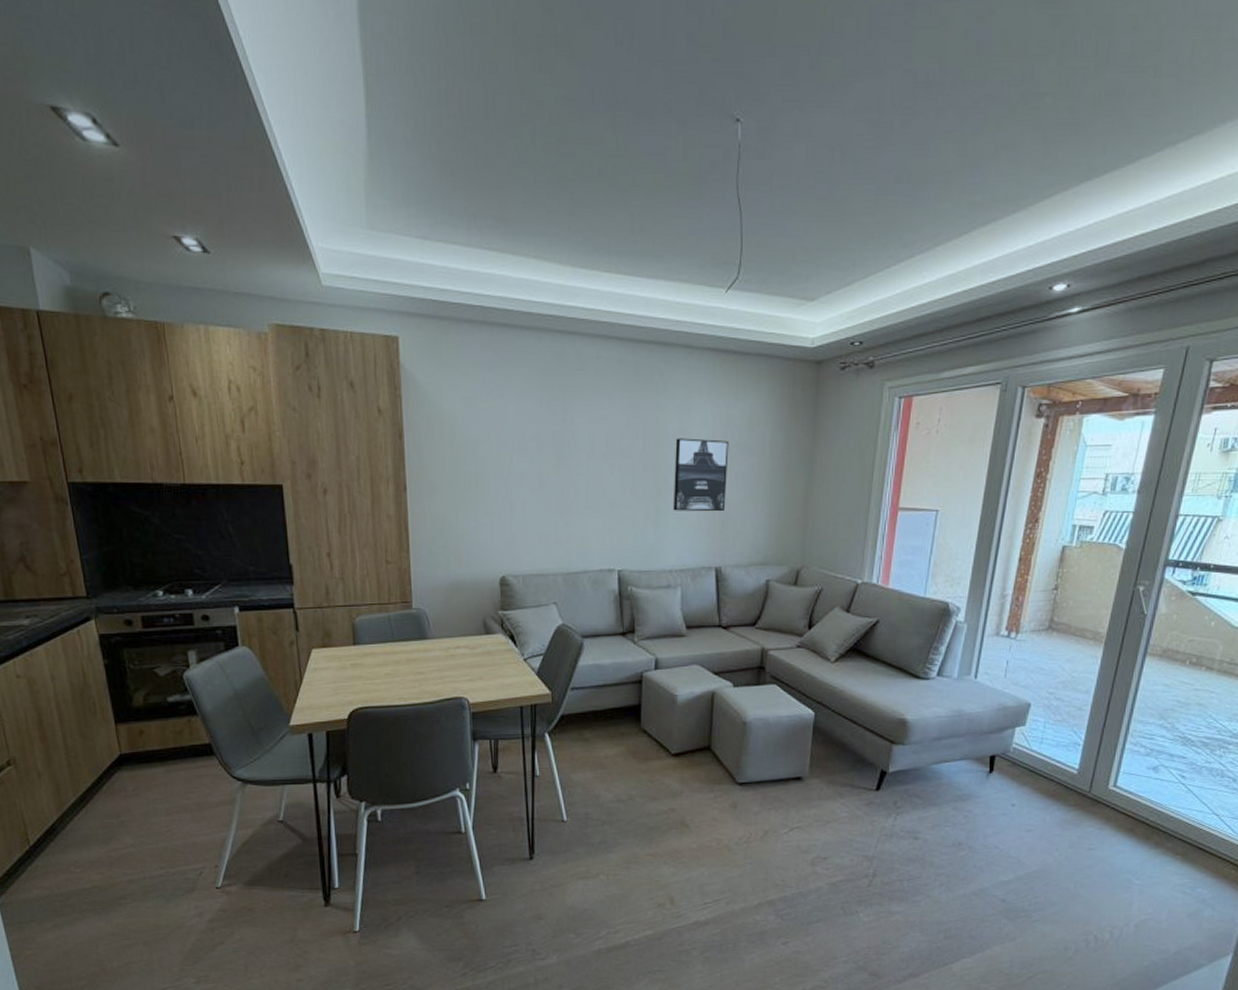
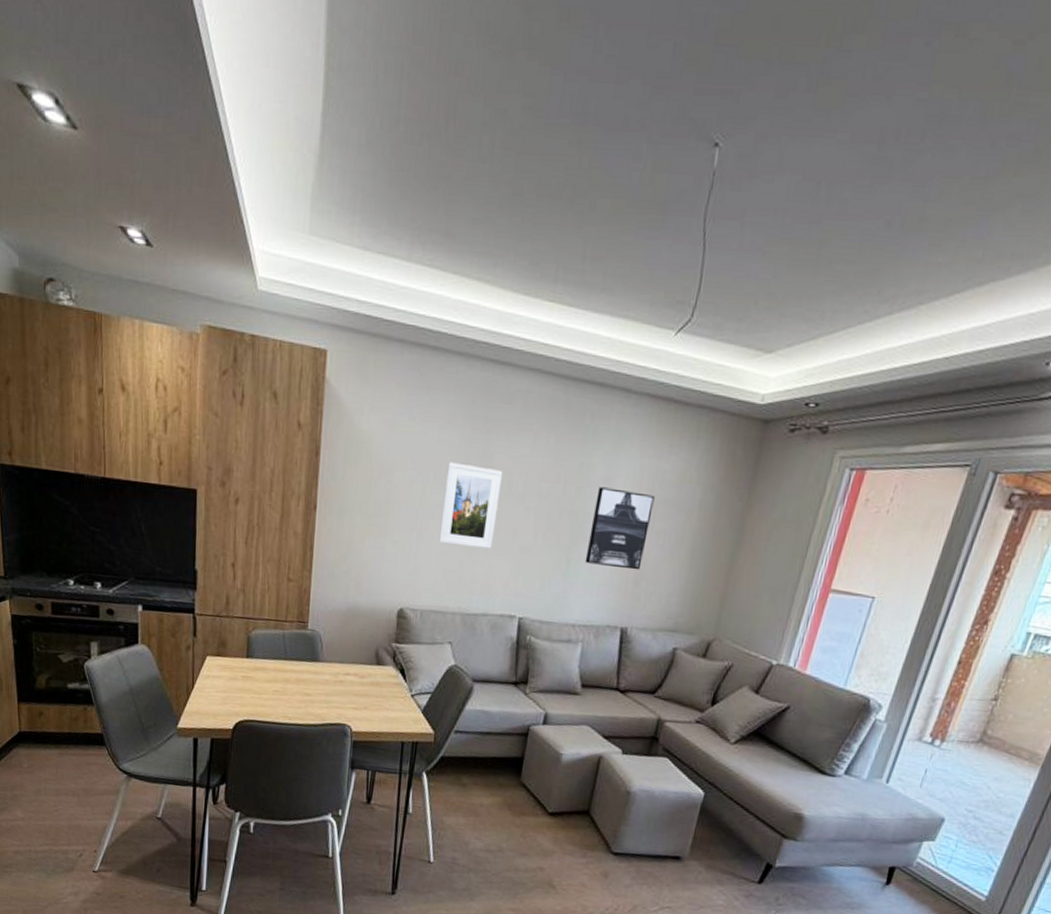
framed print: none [530,430,584,509] -> present [439,462,503,549]

